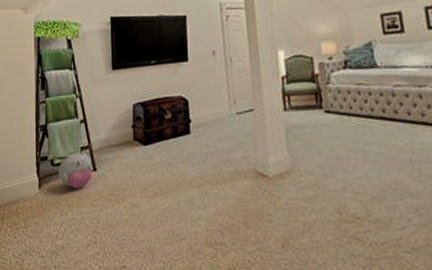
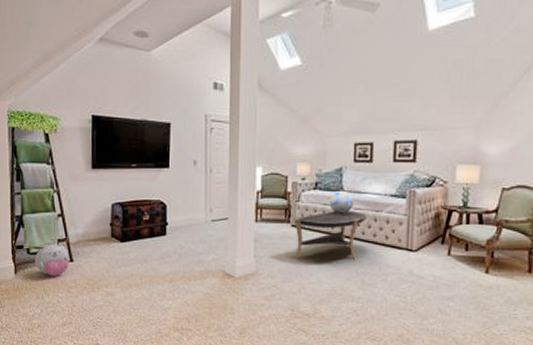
coffee table: none [326,88,410,150] -> present [293,210,368,260]
decorative globe: none [362,66,392,94] -> present [329,190,354,214]

